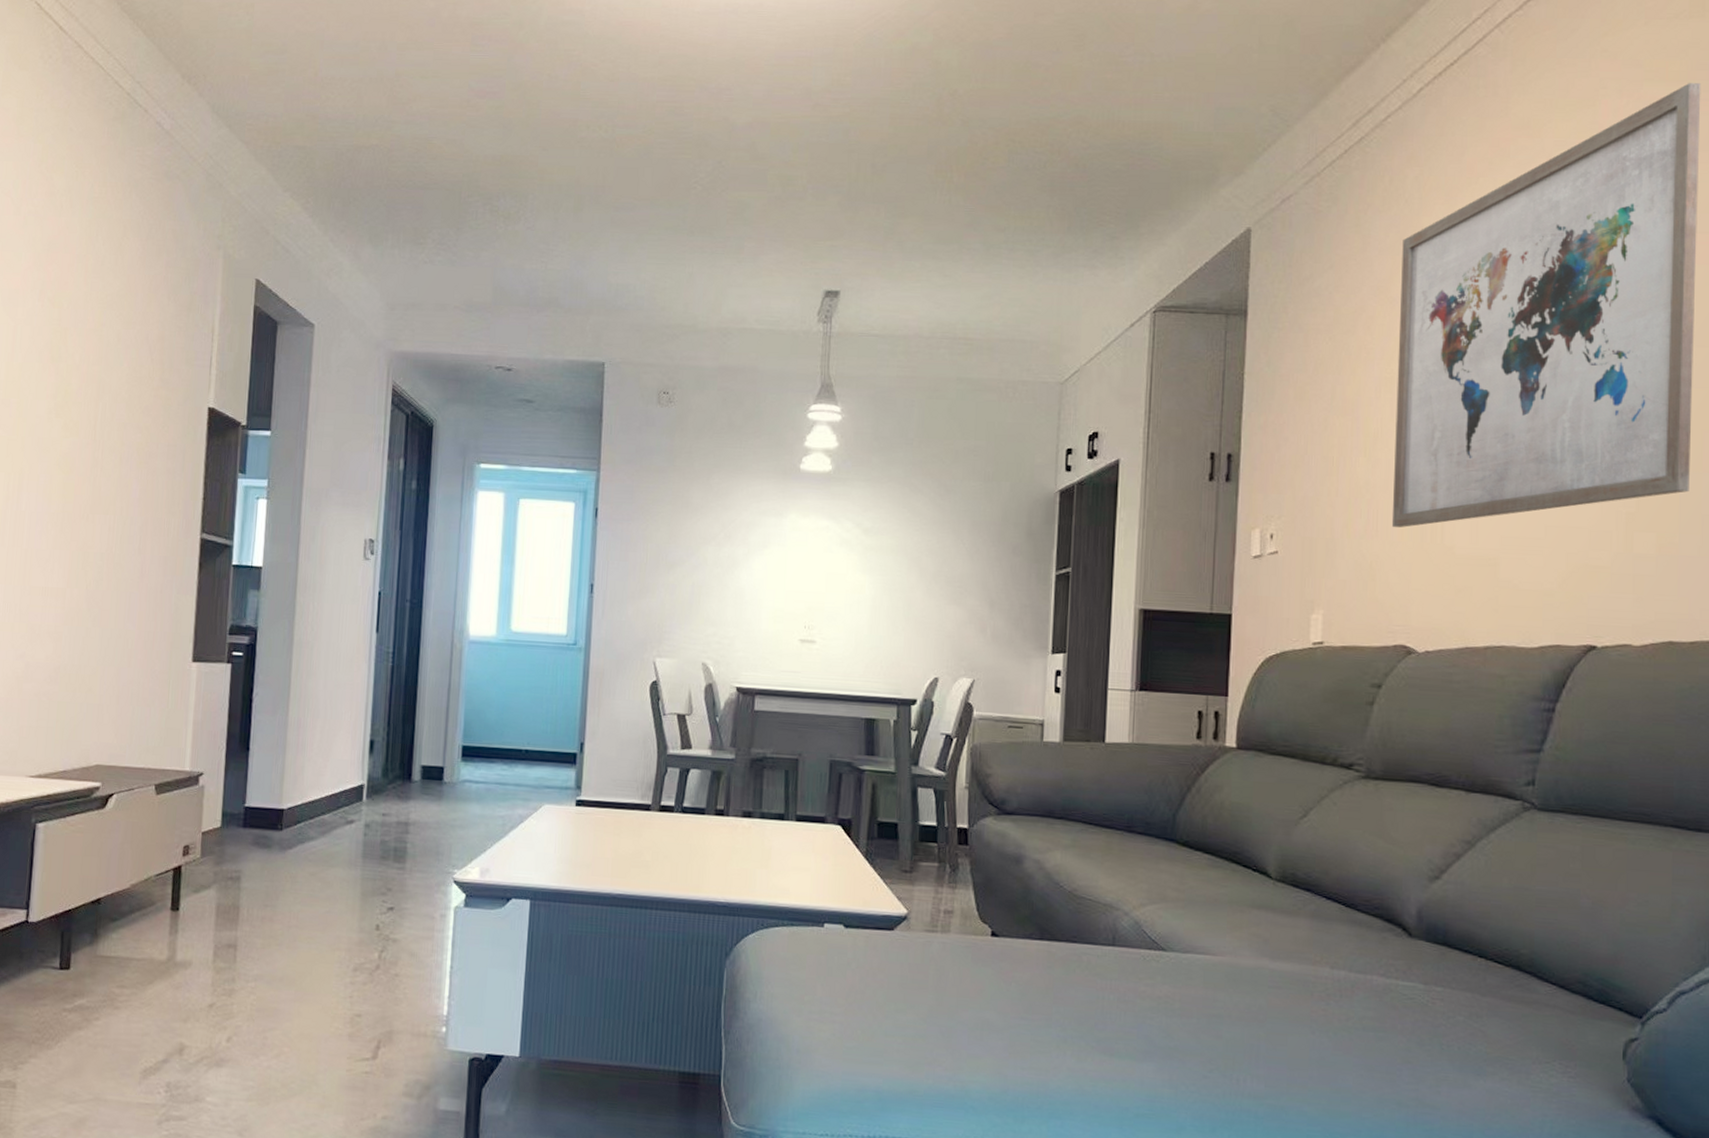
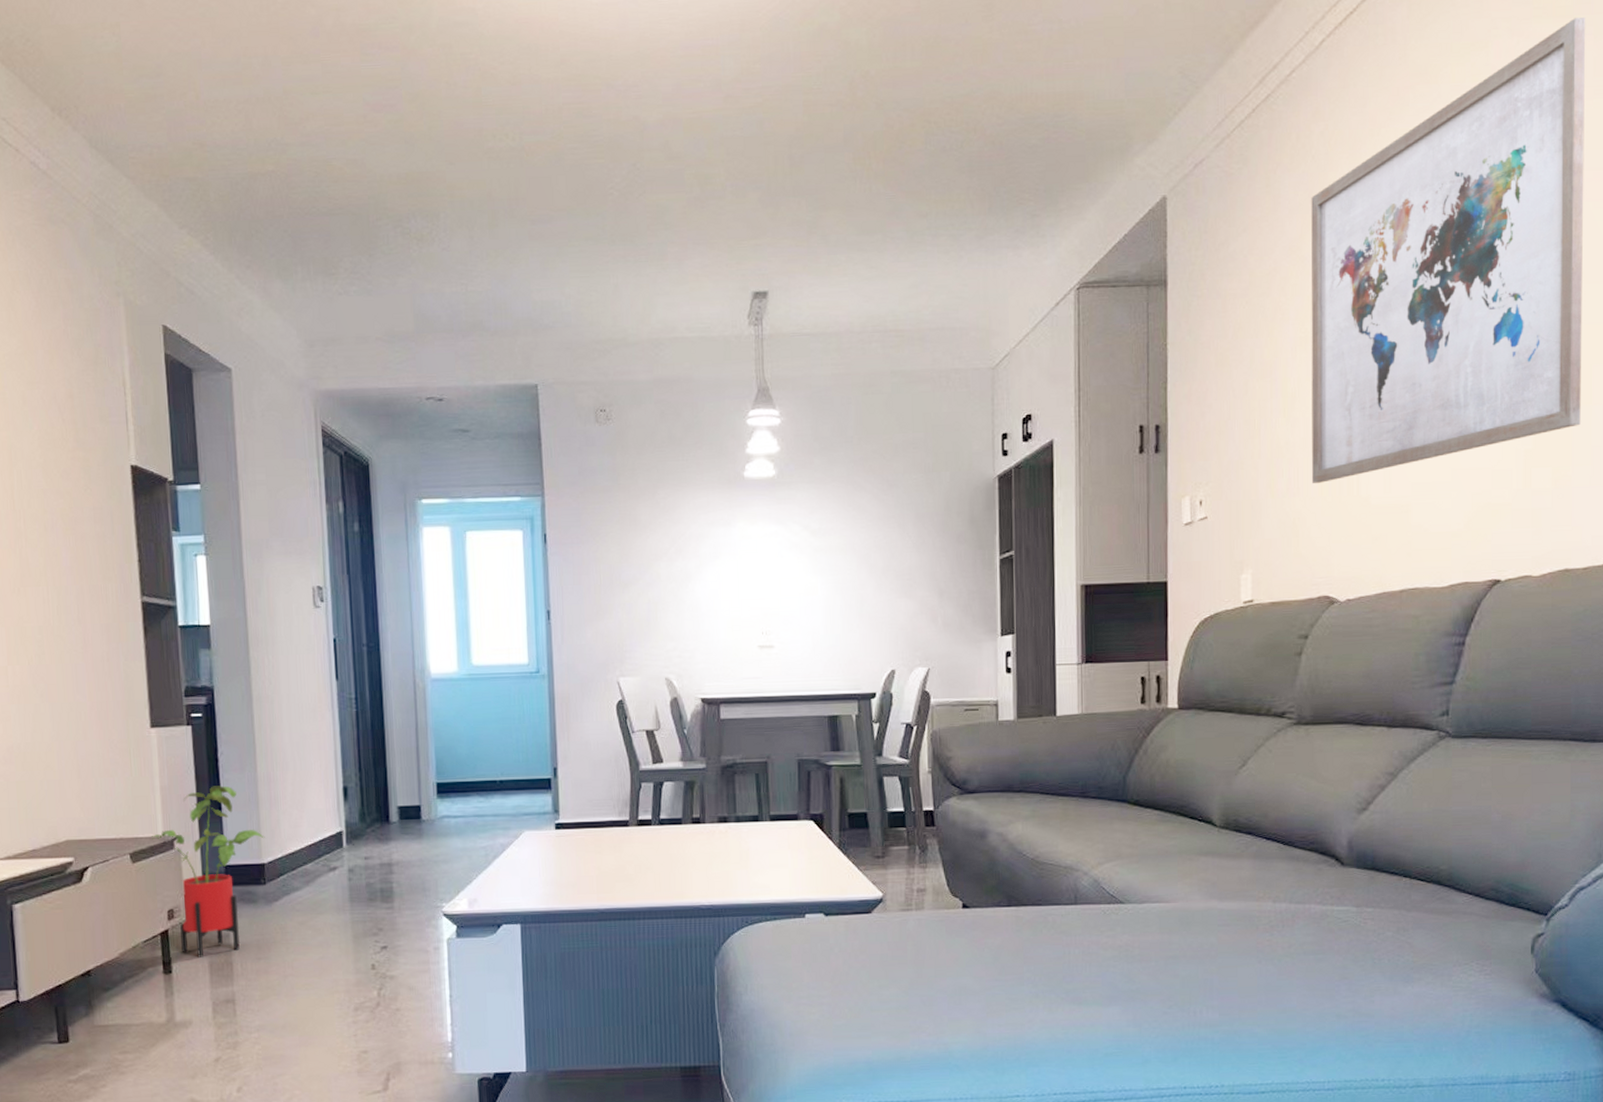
house plant: none [177,725,288,898] -> present [151,785,265,958]

